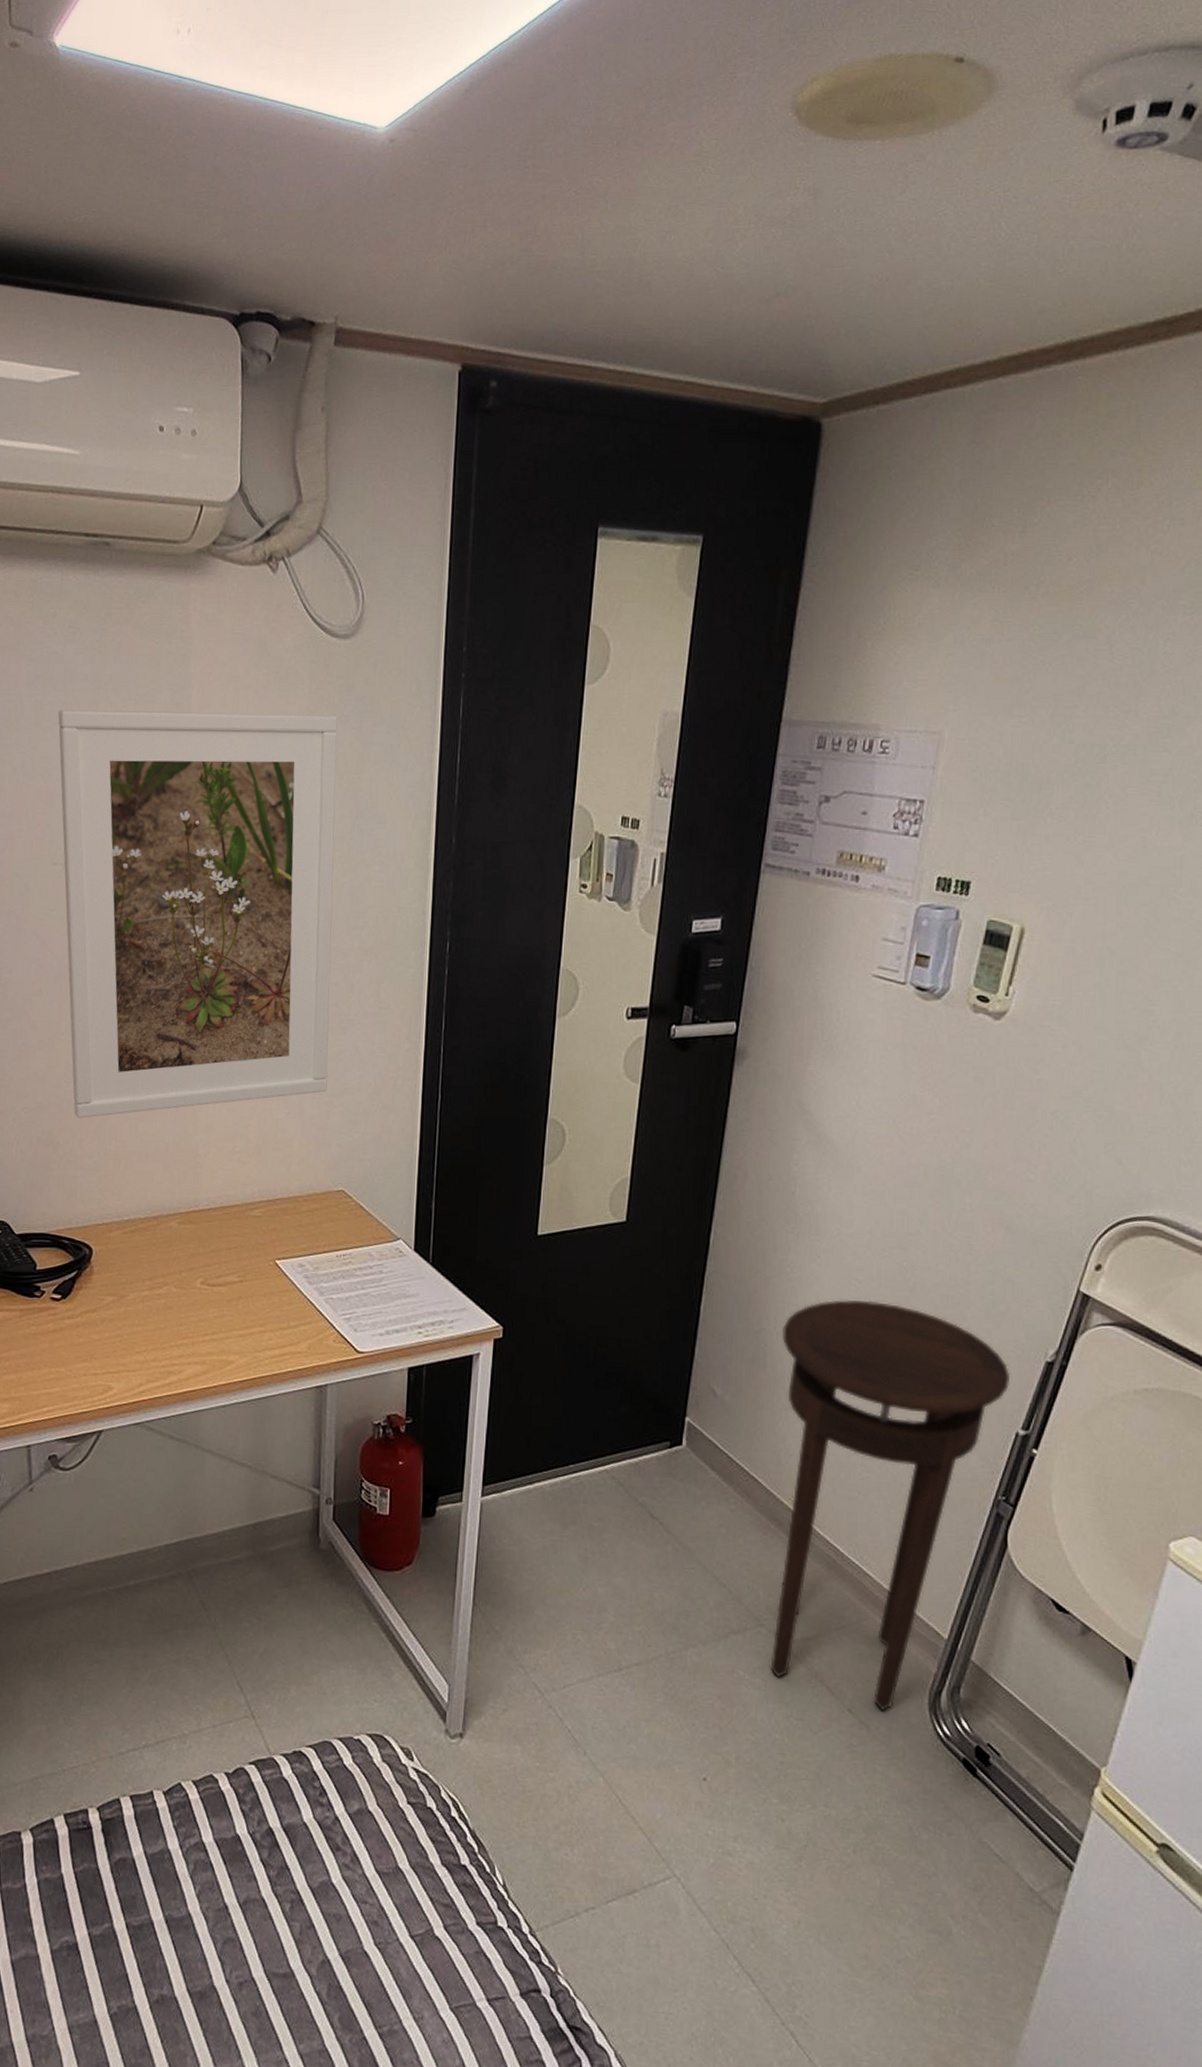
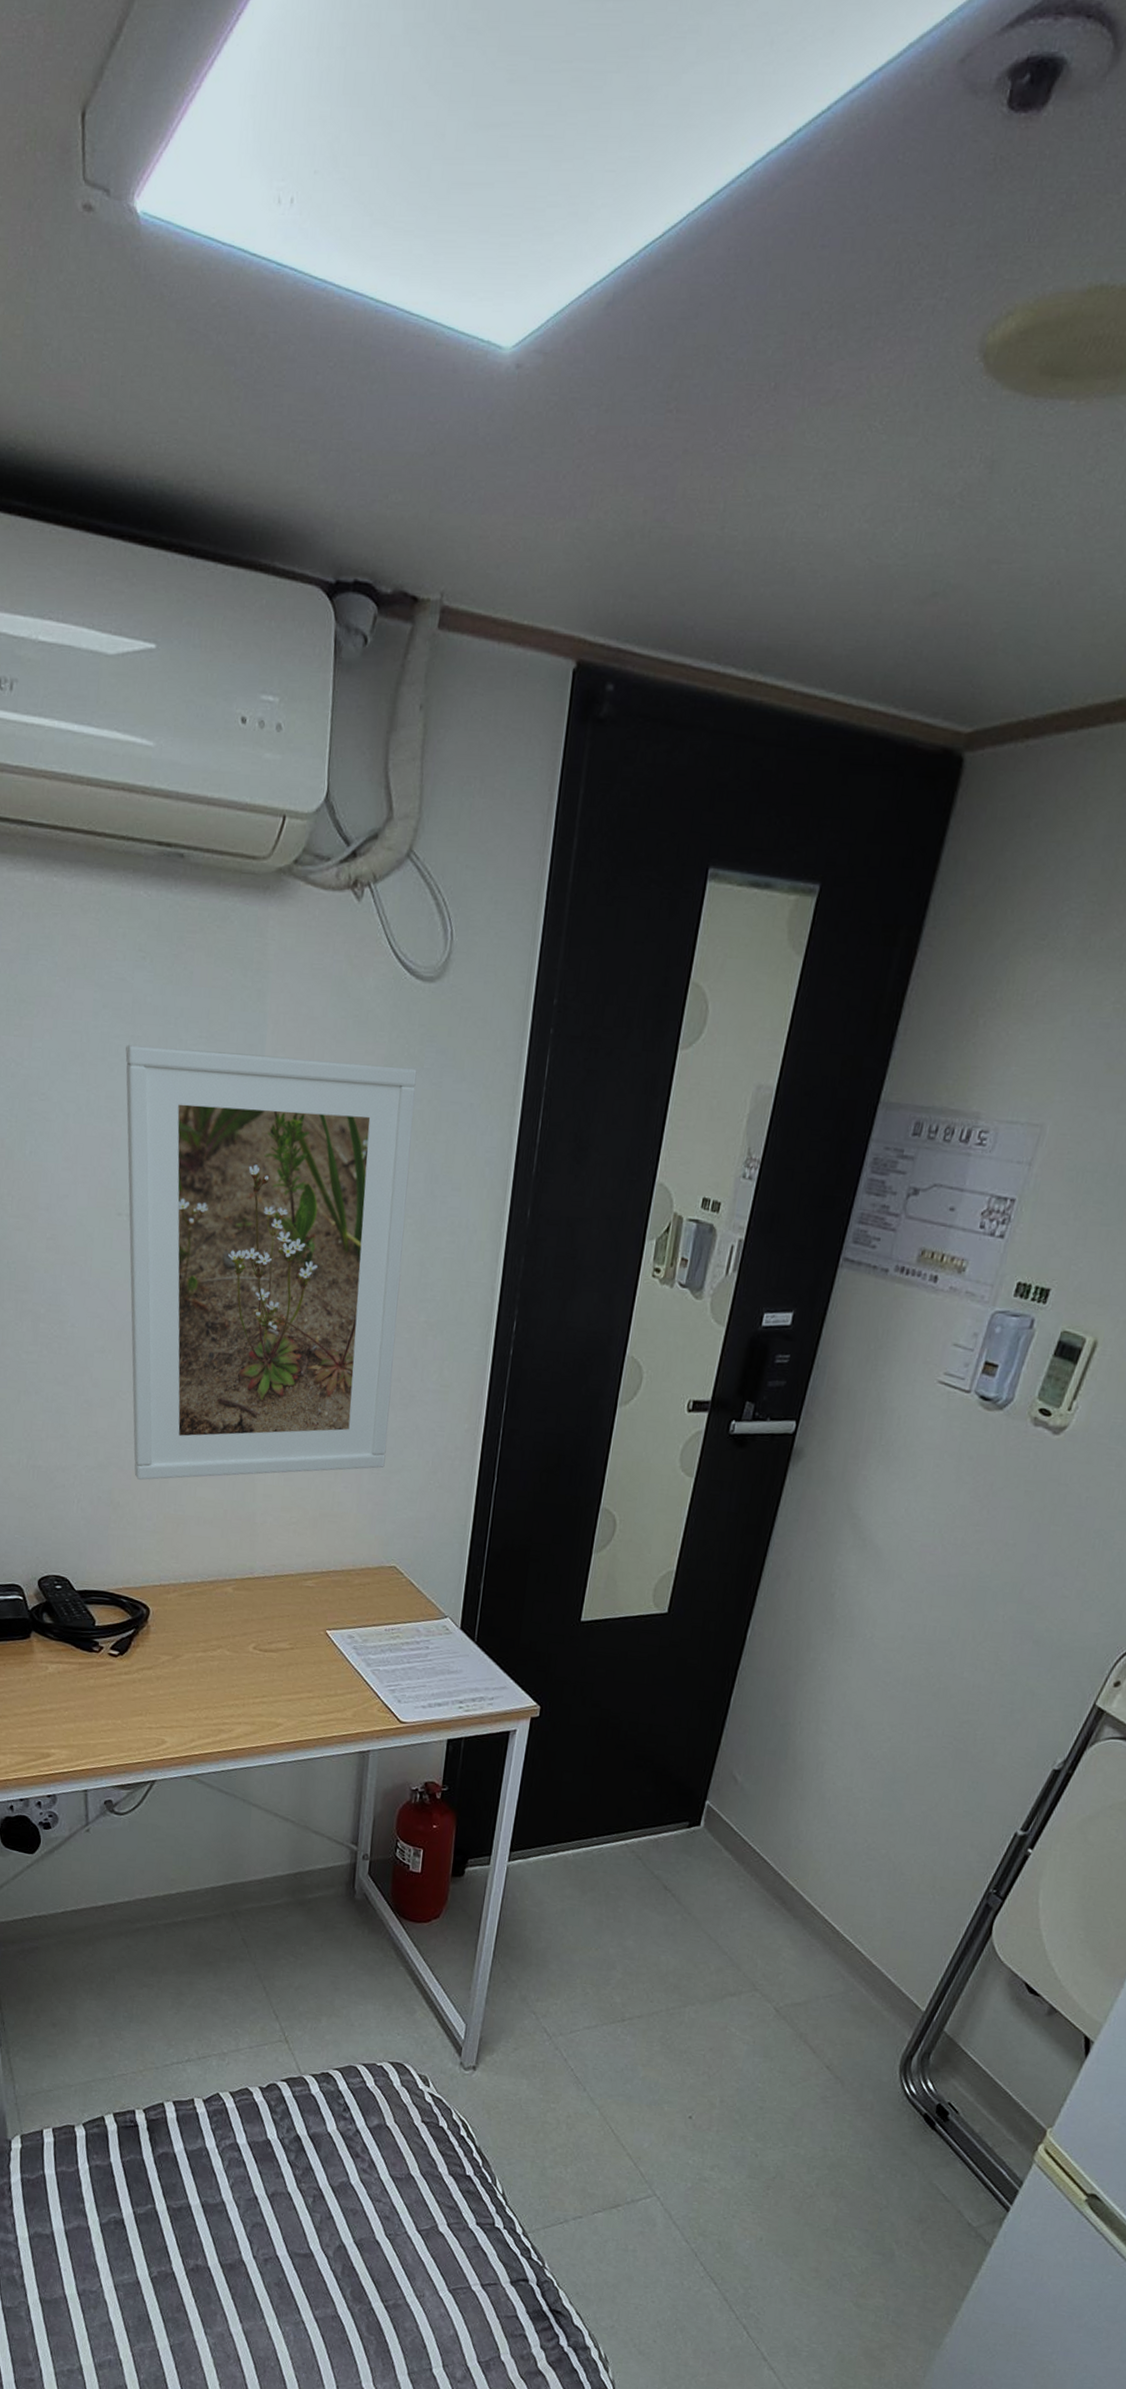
stool: present [770,1300,1011,1712] -> none [759,1700,1018,2070]

